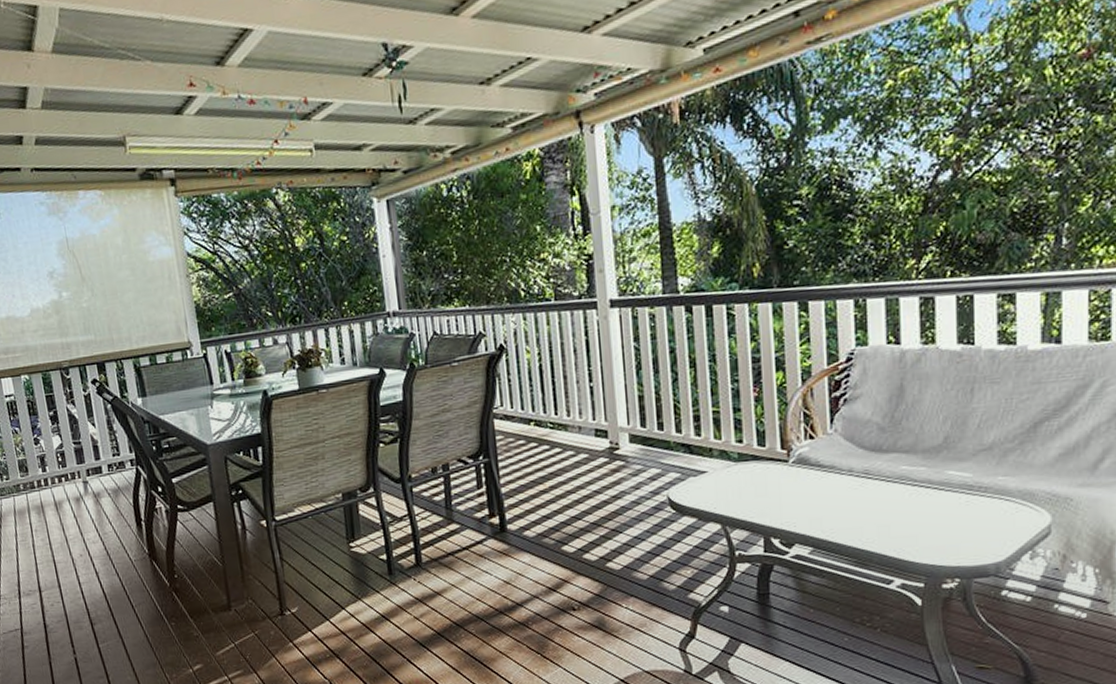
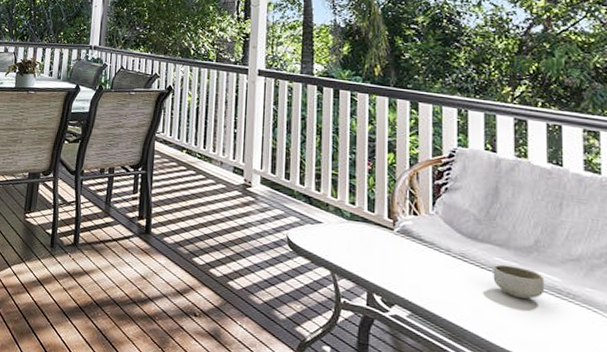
bowl: none [899,470,955,505] -> present [493,264,545,299]

